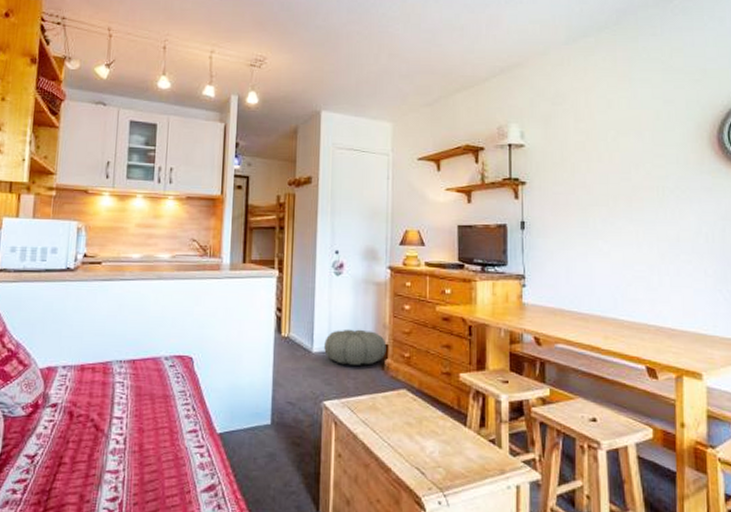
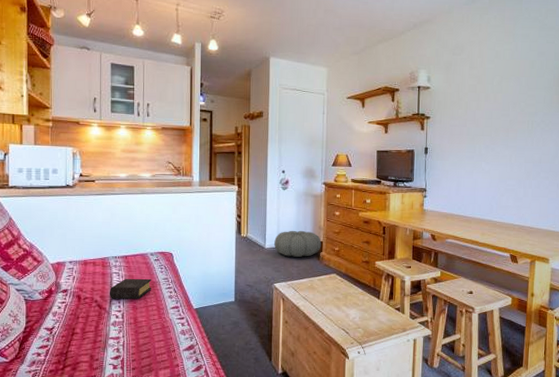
book: none [109,389,164,419] -> present [109,278,151,300]

